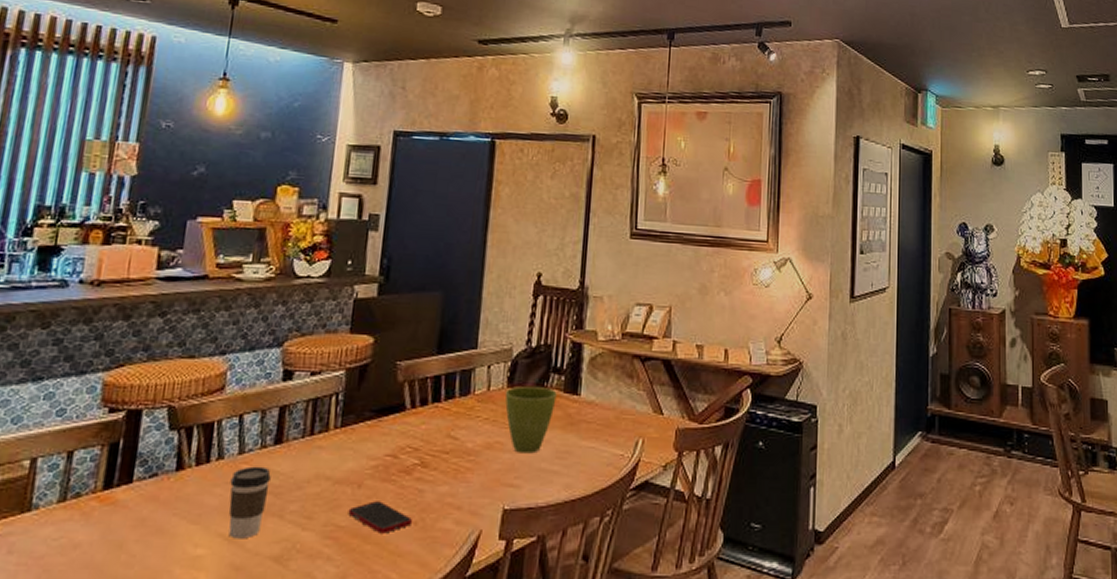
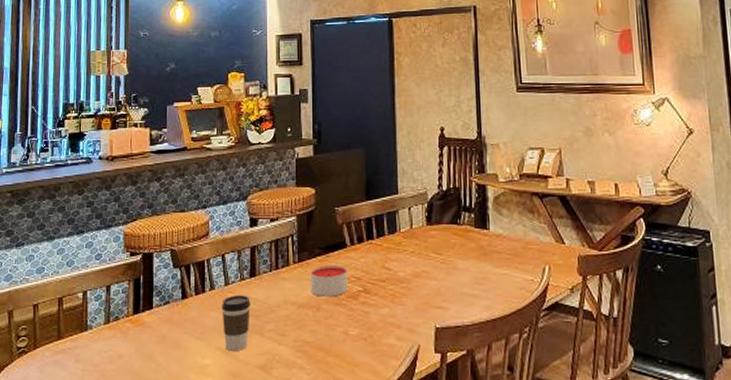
cell phone: present [348,501,413,534] -> none [312,321,363,348]
candle: none [352,432,403,471] -> present [310,265,348,297]
flower pot: present [504,385,557,454] -> none [425,223,469,280]

